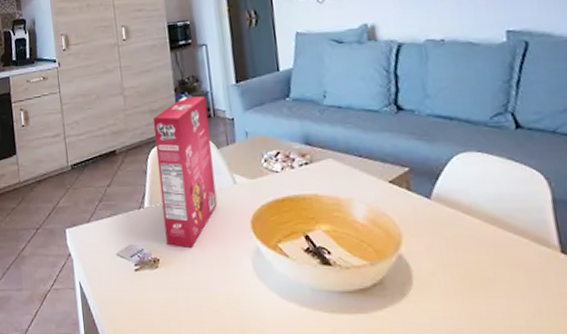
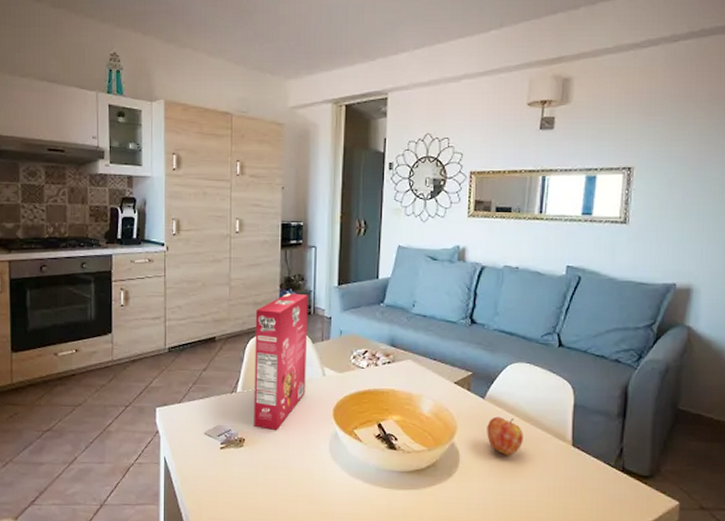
apple: none [440,220,492,267] -> present [487,416,523,455]

